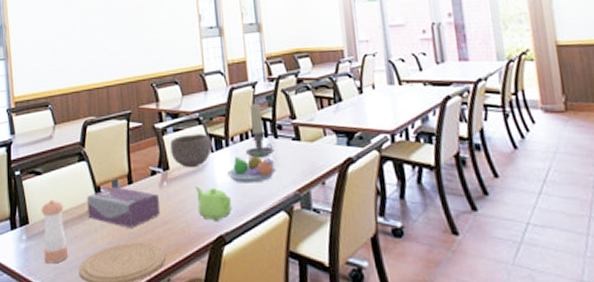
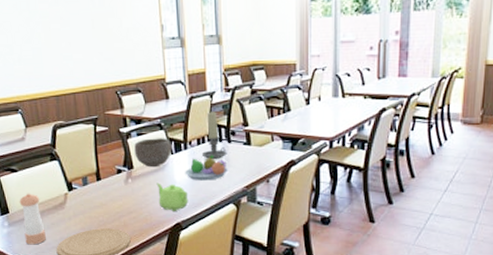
tissue box: present [86,186,161,229] -> none [60,182,126,218]

